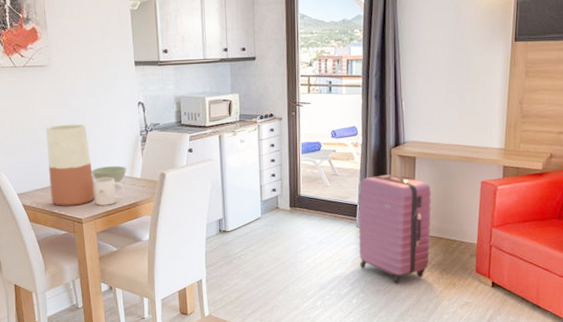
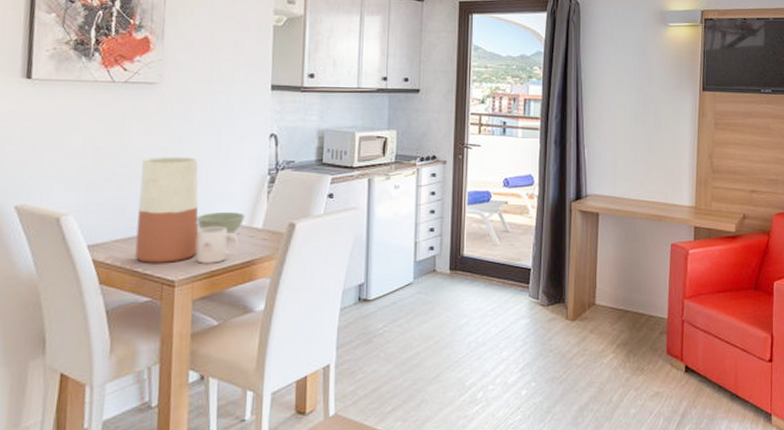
suitcase: present [358,174,431,285] -> none [531,233,616,370]

